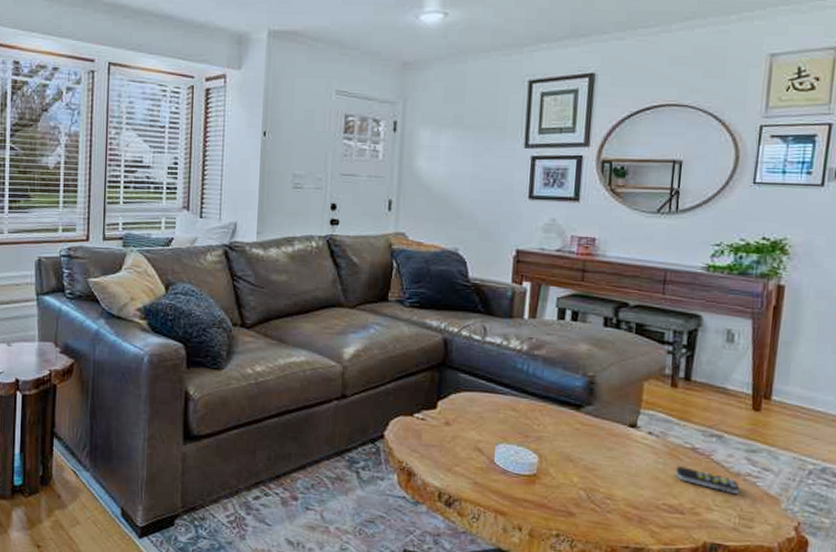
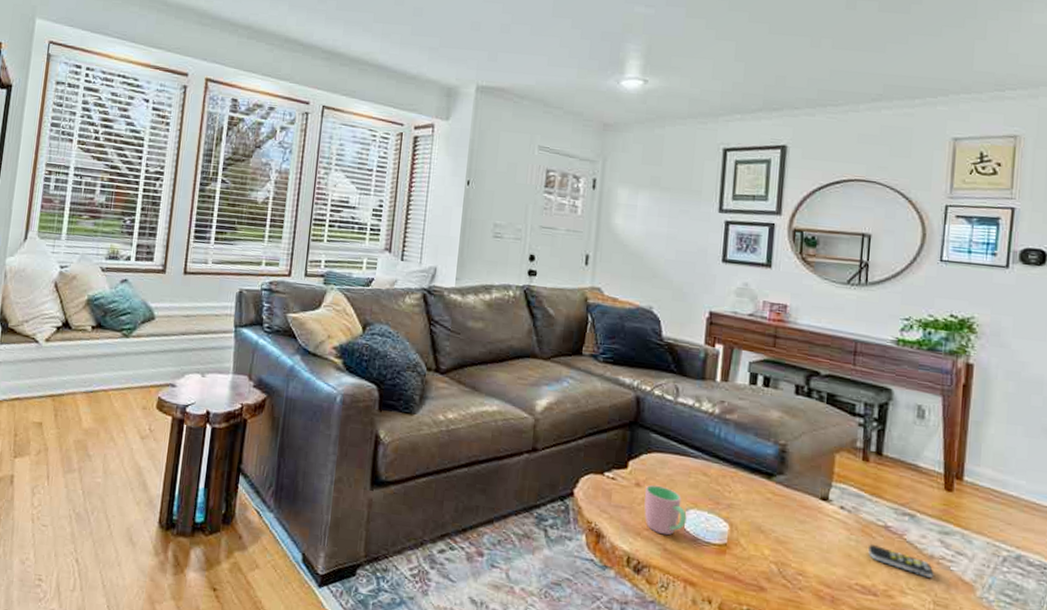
cup: none [454,422,497,470] -> present [644,484,687,536]

